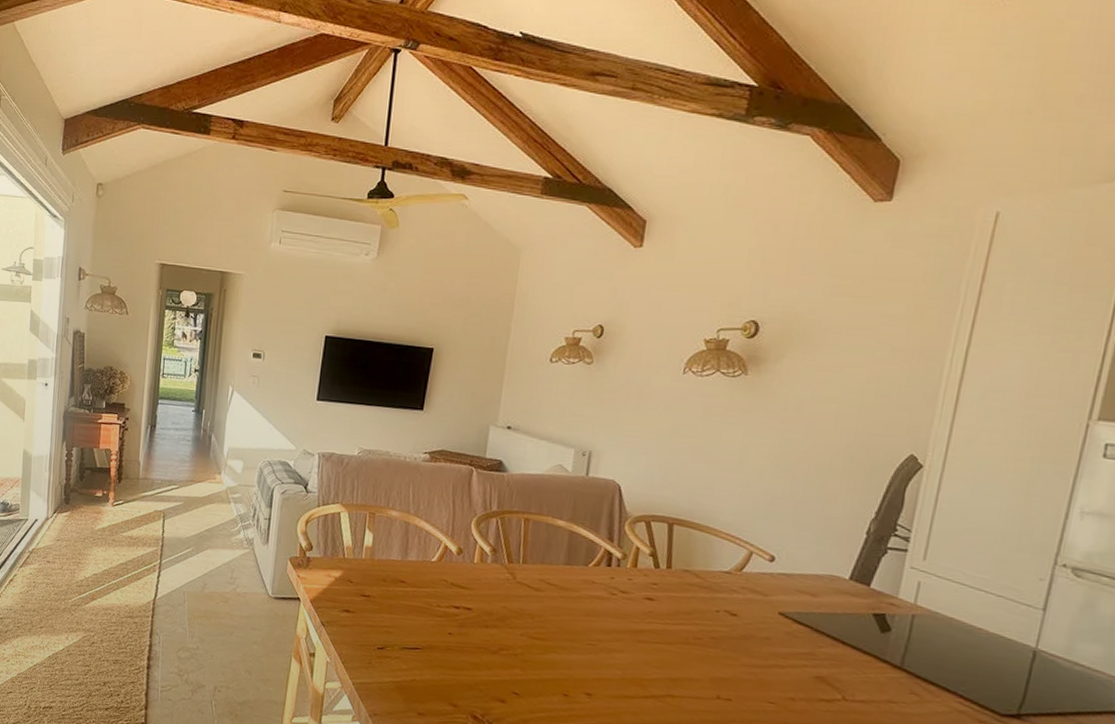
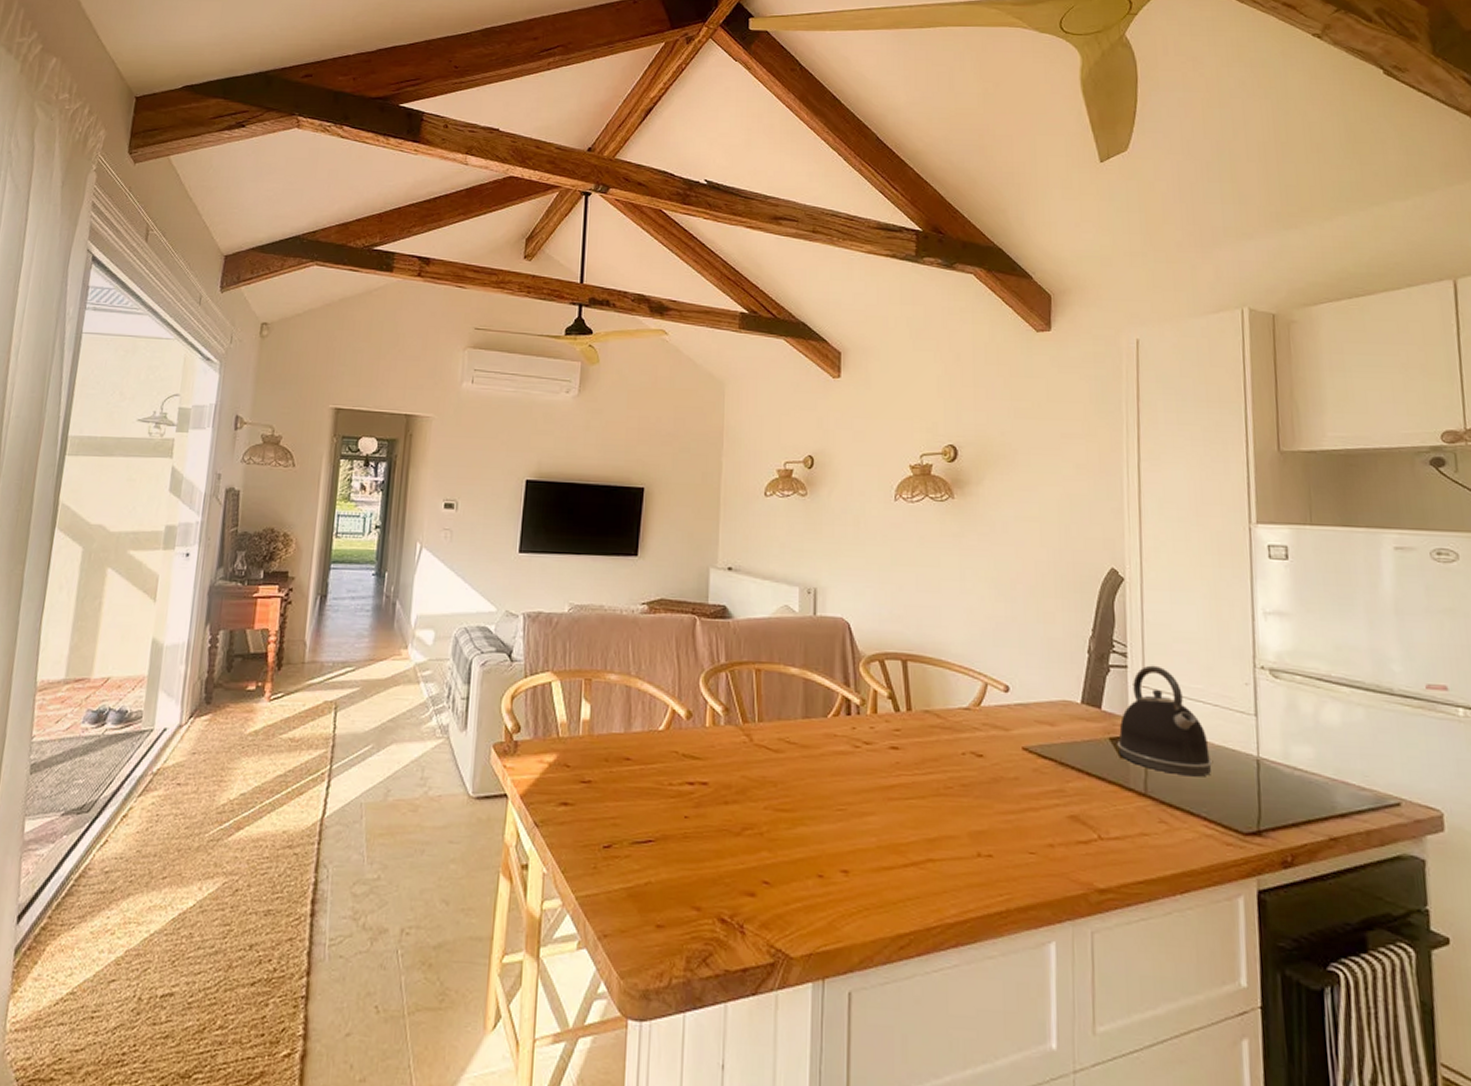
kettle: none [879,551,983,659] -> present [1116,665,1212,777]

